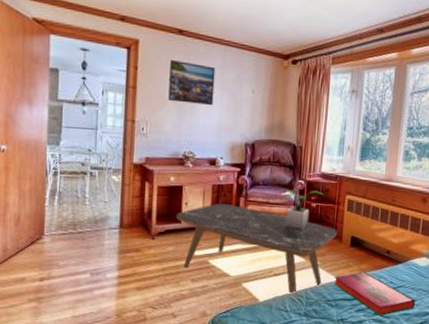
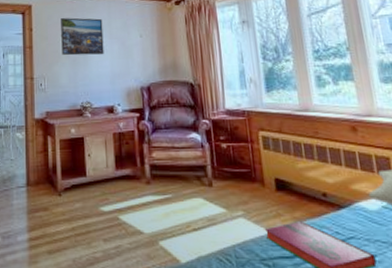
coffee table: present [177,203,338,294] -> none [81,151,258,252]
potted plant: present [281,190,325,230] -> none [187,129,235,174]

